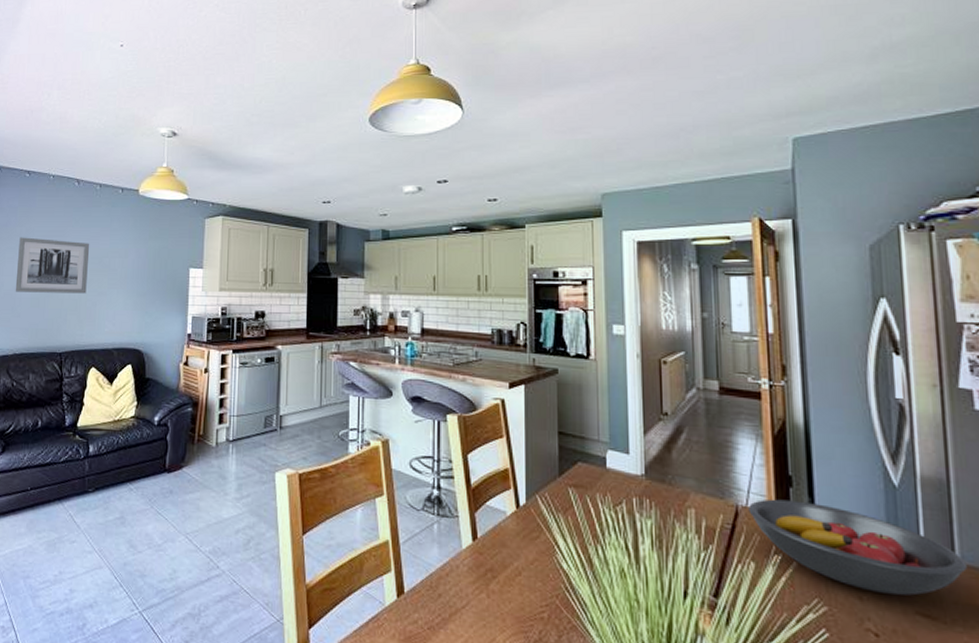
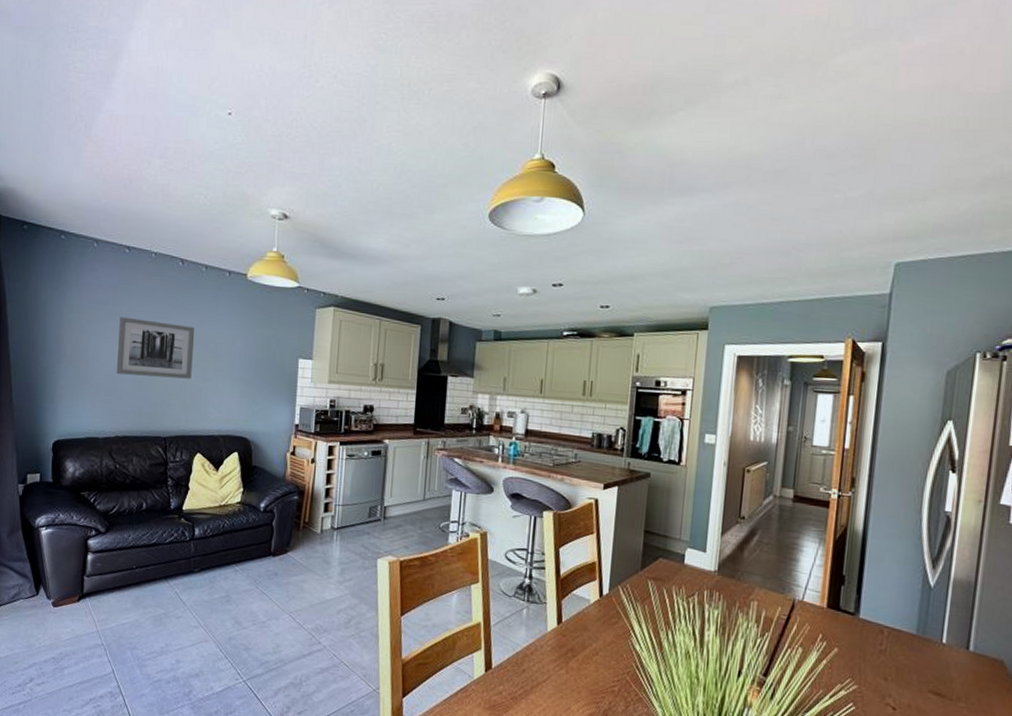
fruit bowl: present [748,499,967,596] -> none [803,595,978,678]

